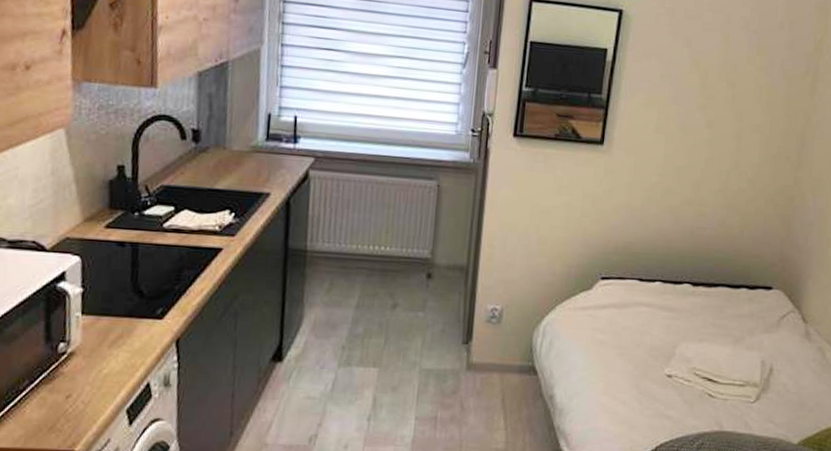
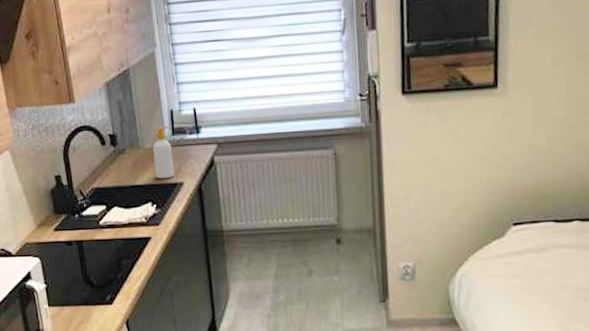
soap bottle: none [240,129,265,187] -> present [153,126,175,179]

